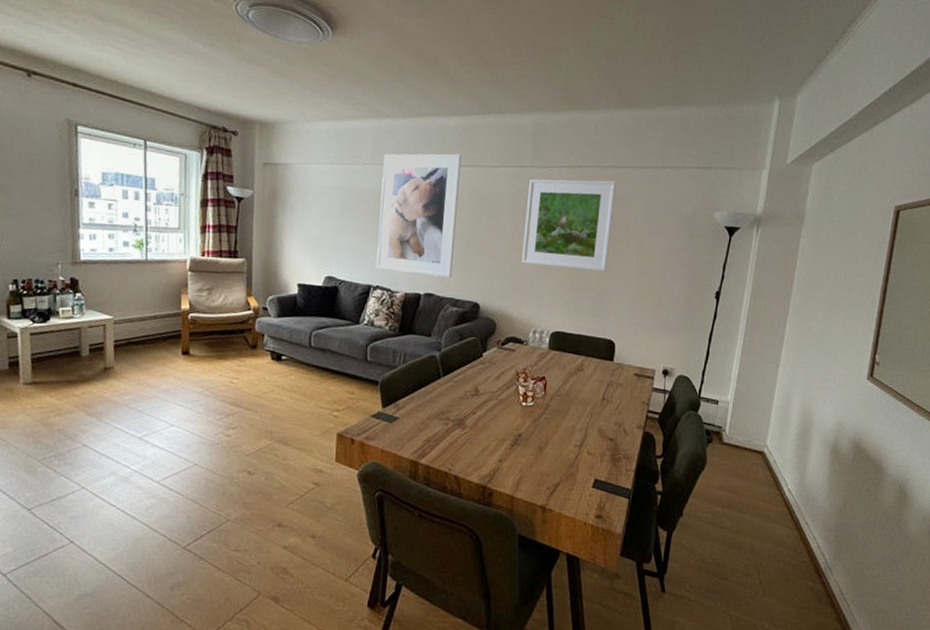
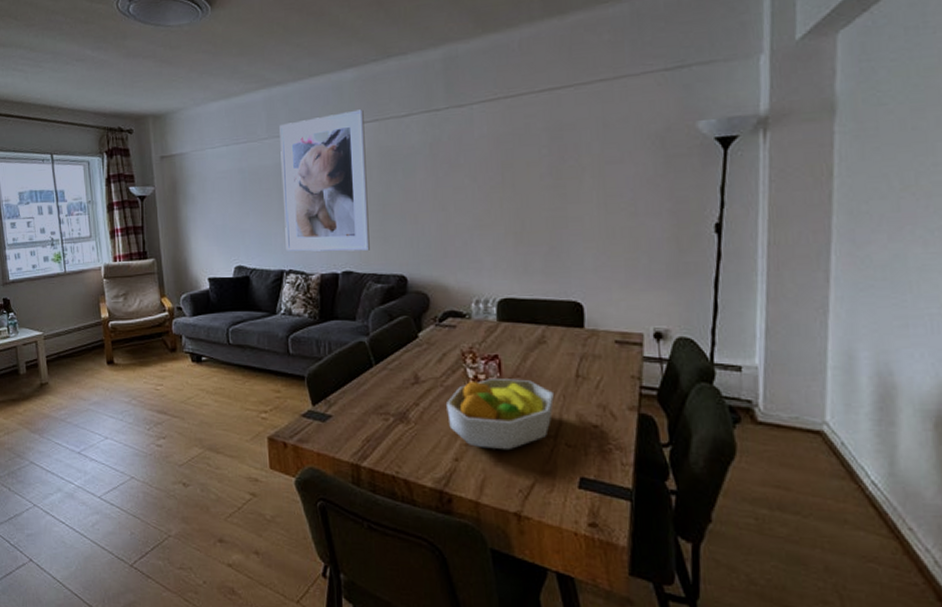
fruit bowl: none [498,395,584,455] -> present [447,377,554,451]
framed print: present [521,178,616,272] -> none [446,106,559,223]

